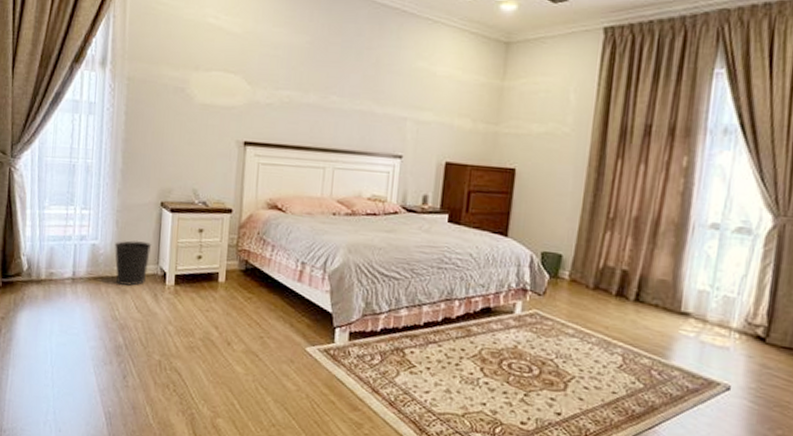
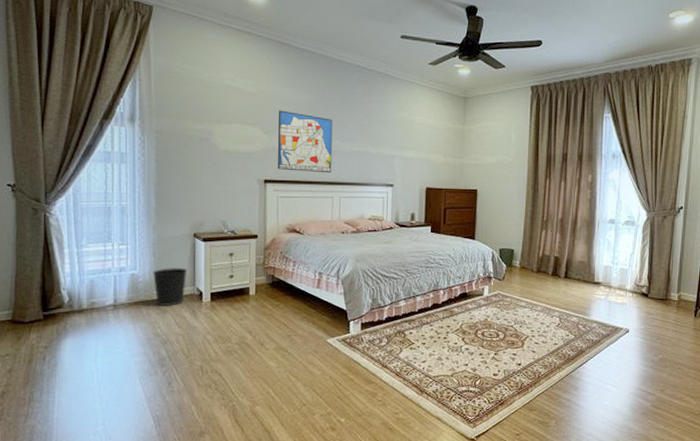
wall art: none [261,55,331,138] -> present [278,110,333,174]

